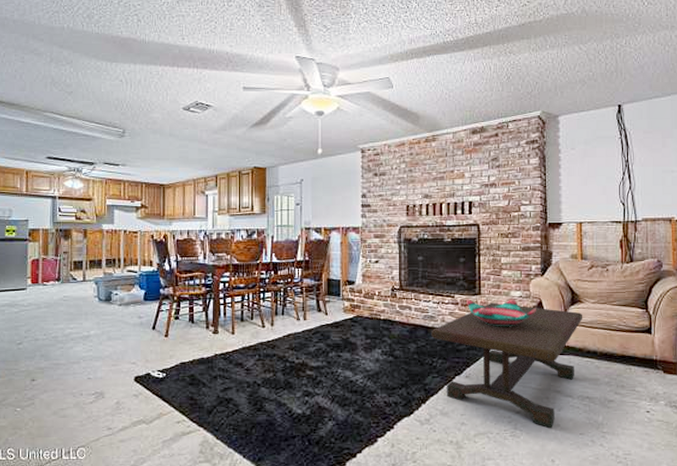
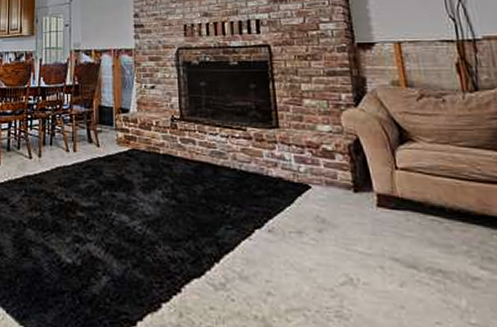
coffee table: present [431,302,583,429] -> none [221,138,419,311]
decorative bowl: present [467,299,536,327] -> none [262,133,353,170]

